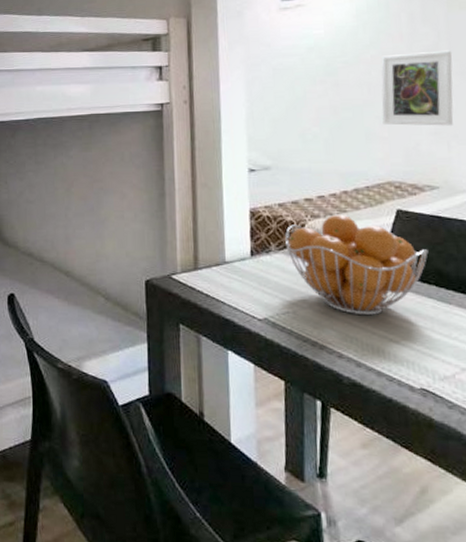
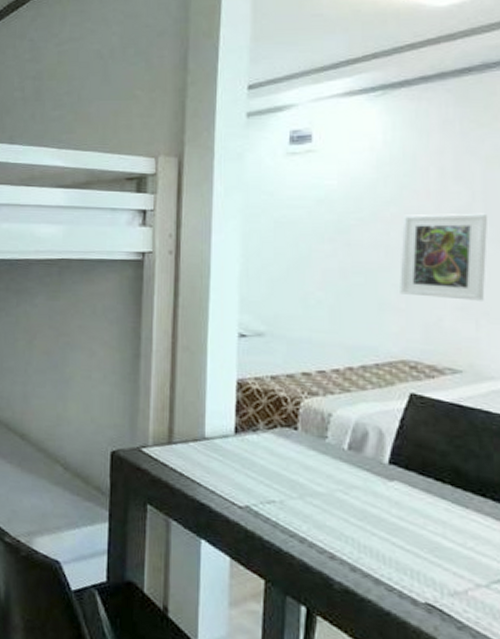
fruit basket: present [285,214,428,316] -> none [277,393,445,514]

